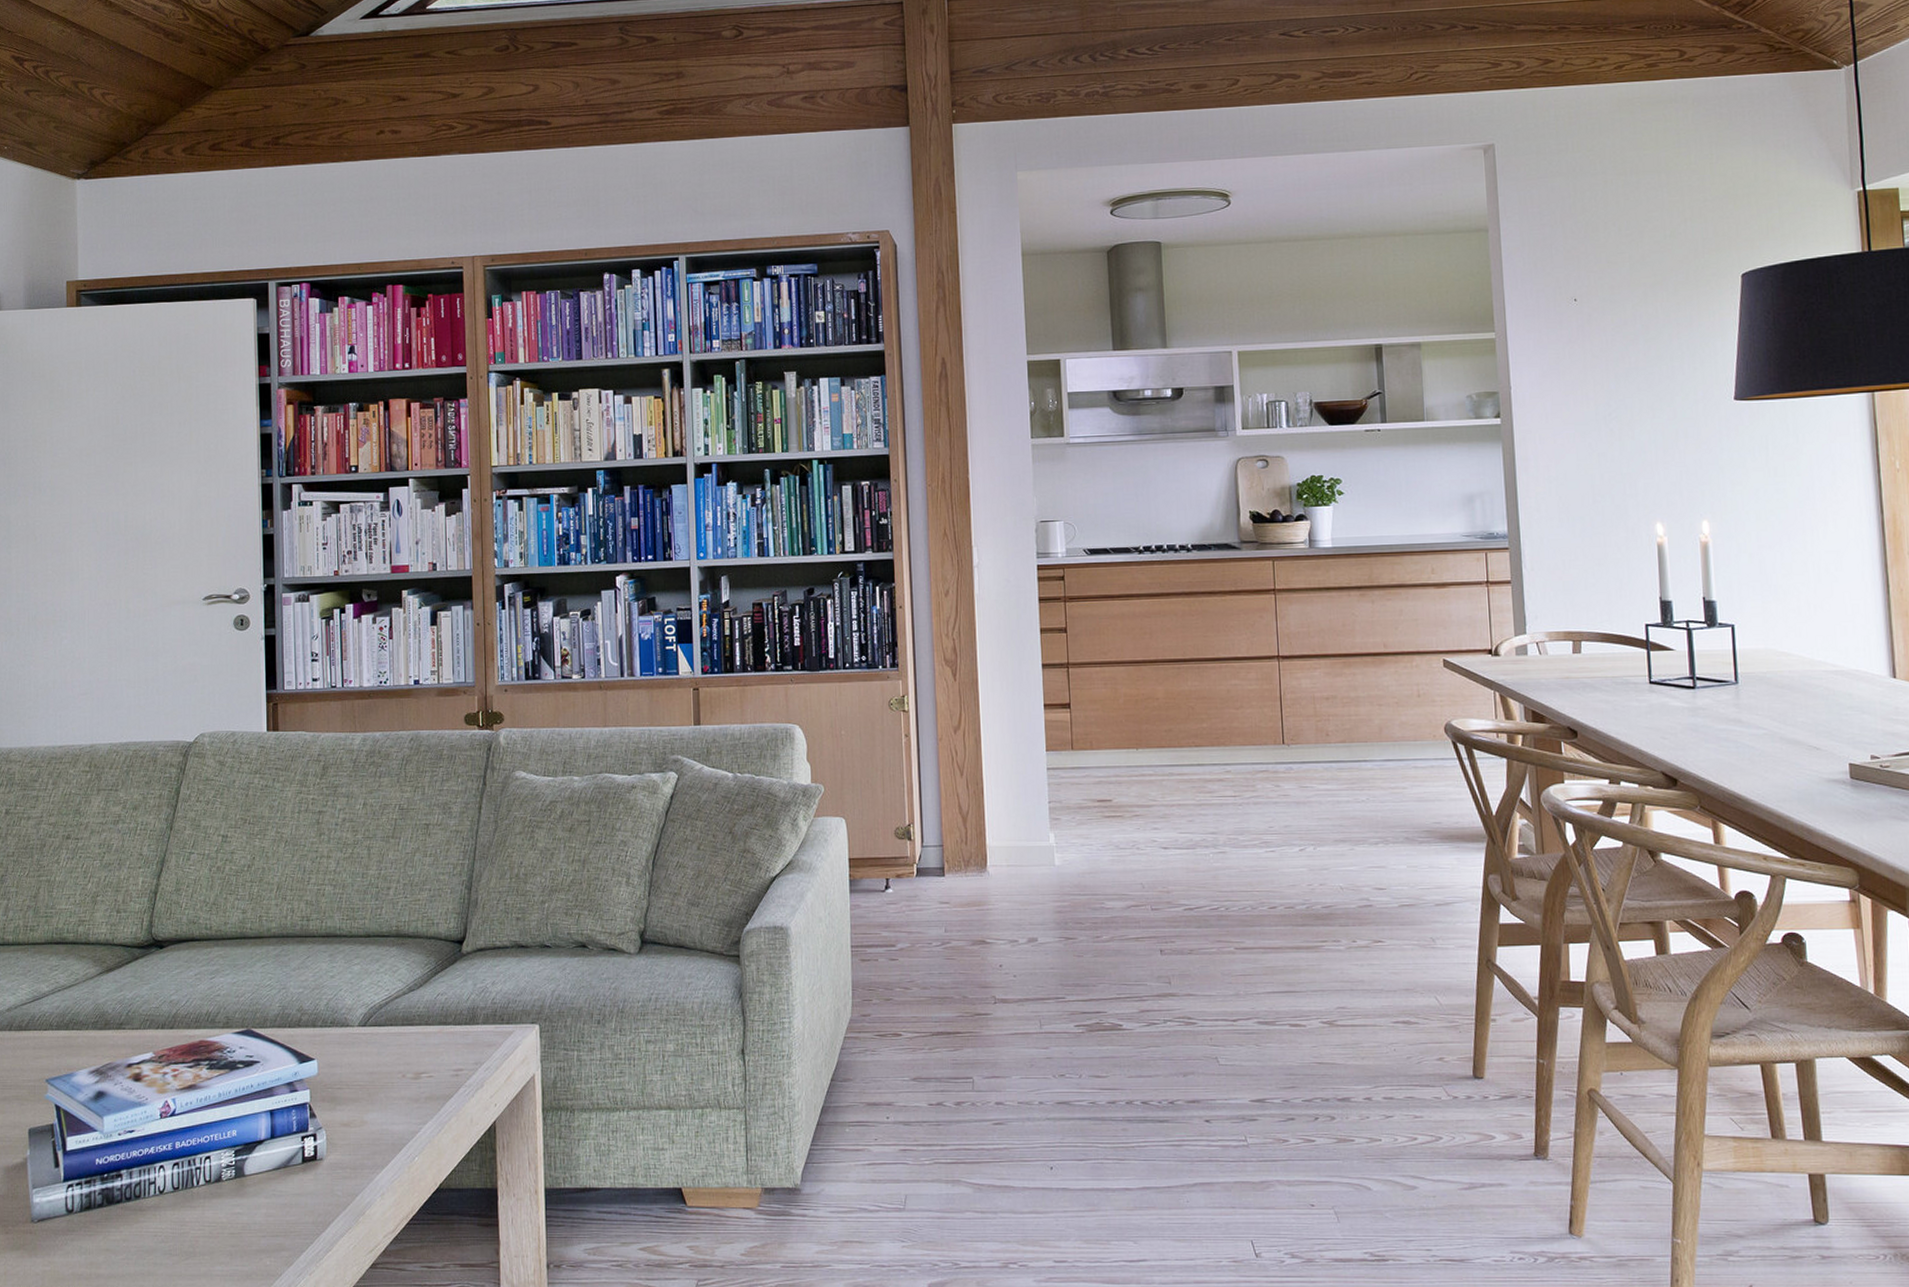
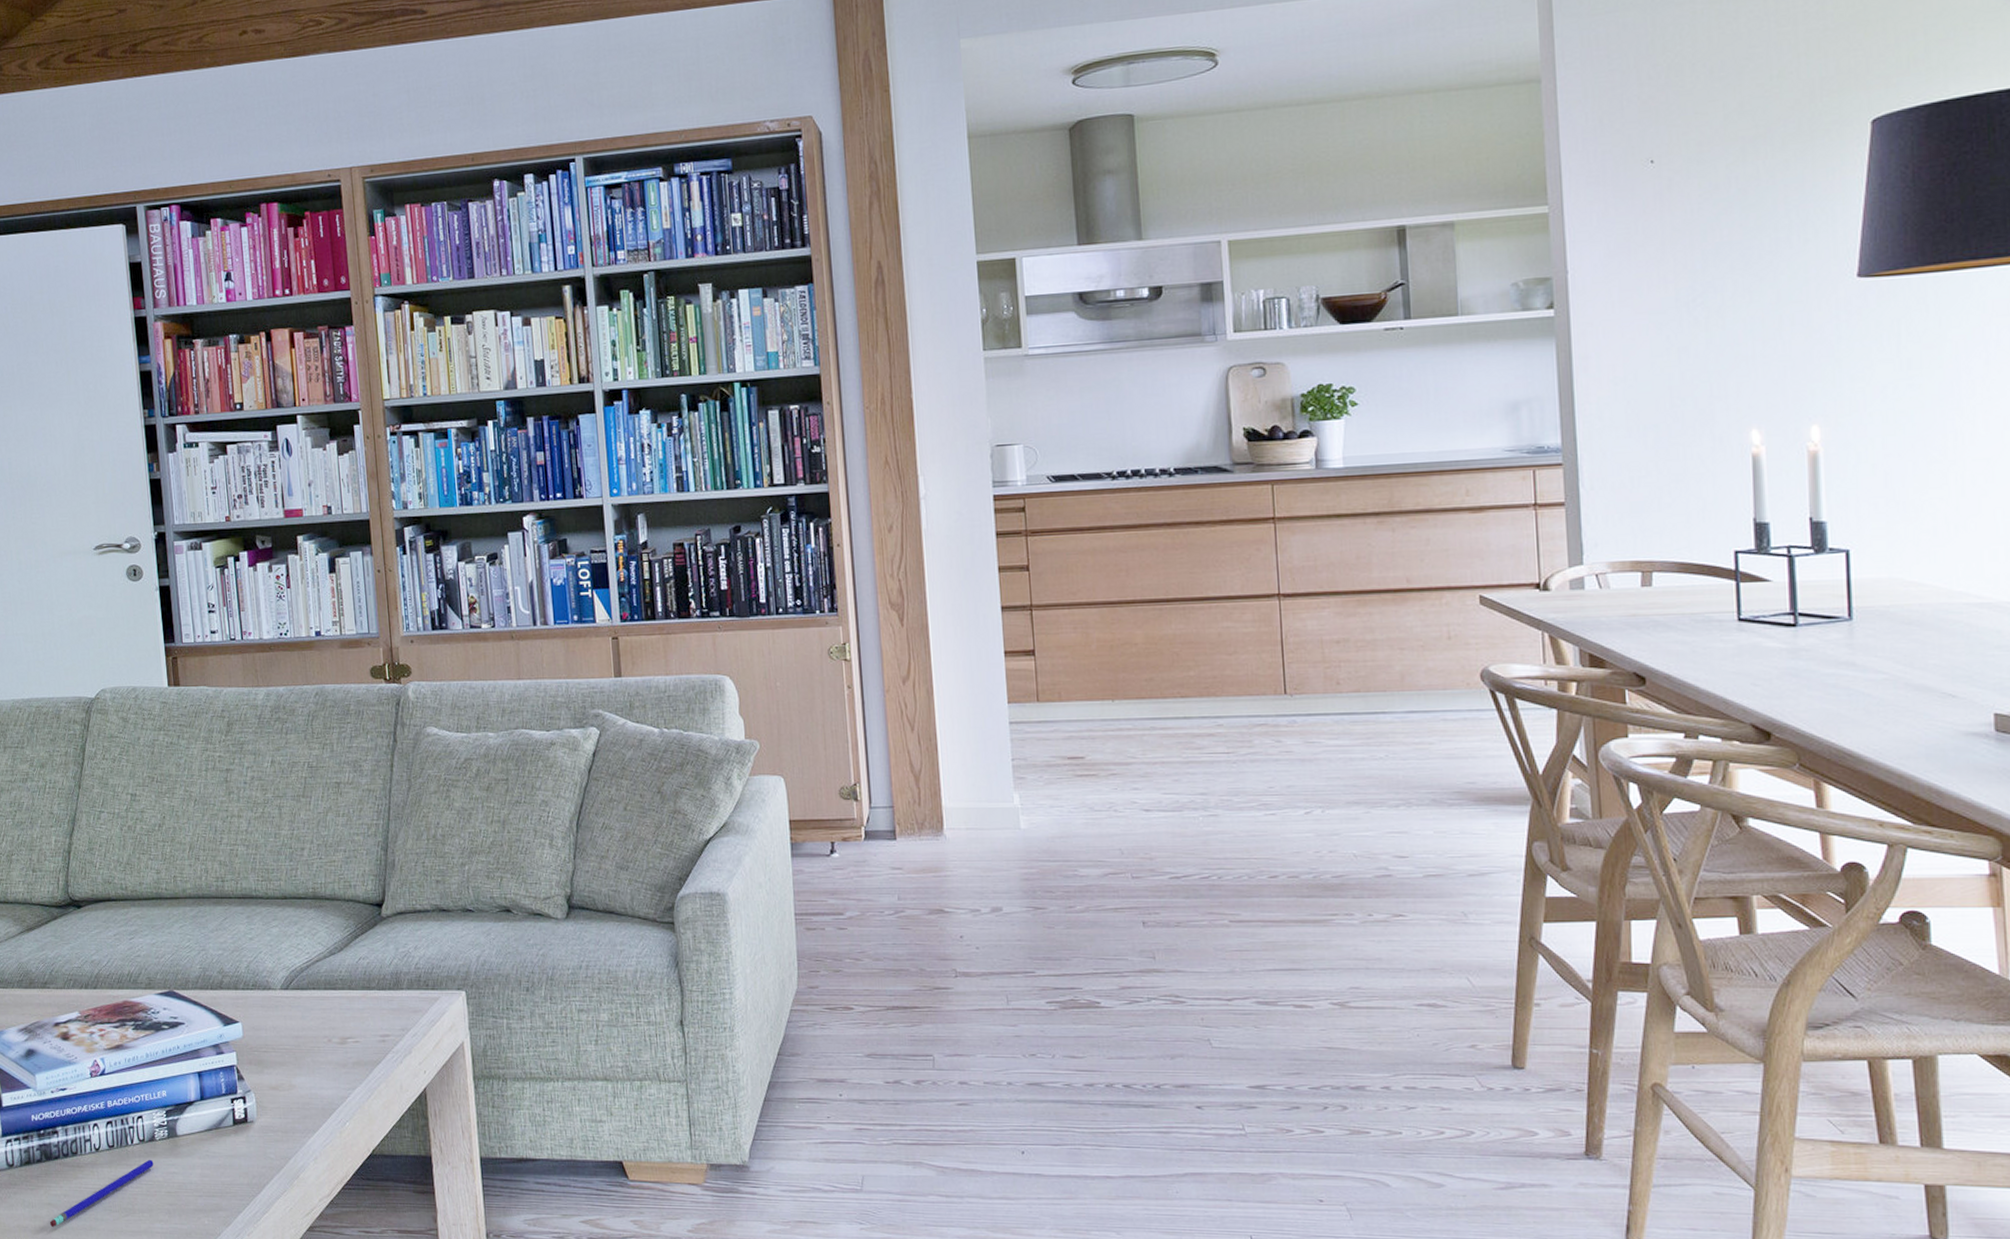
pen: none [107,1200,219,1273] -> present [50,1159,154,1227]

